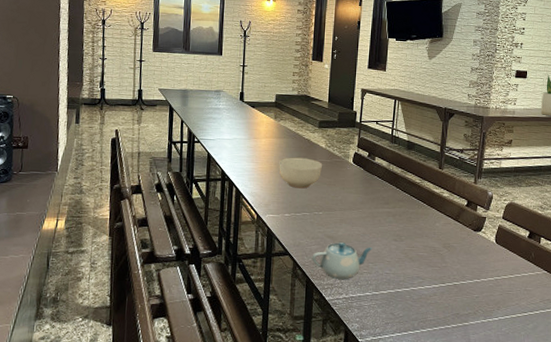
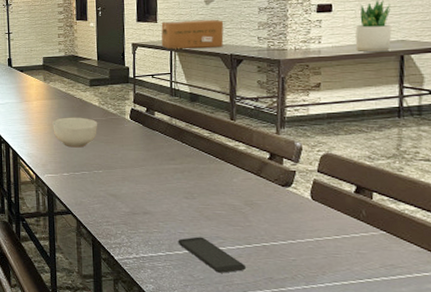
teapot: present [312,241,373,280] -> none [95,200,161,239]
mobile phone: none [384,277,438,311] -> present [177,236,246,273]
box: none [387,71,442,100] -> present [161,19,224,49]

